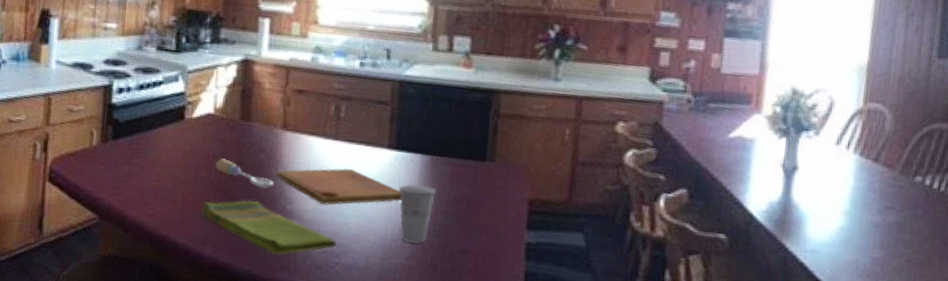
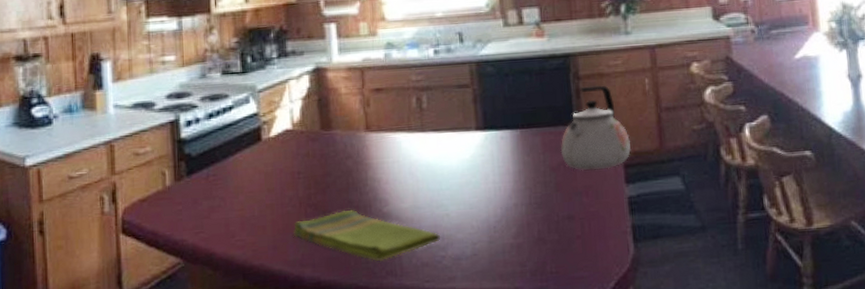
spoon: present [215,158,274,189] -> none [302,173,366,195]
cutting board: present [277,168,402,206] -> none [367,157,498,201]
cup: present [399,184,437,244] -> none [494,159,532,221]
kettle: none [467,125,540,212] -> present [560,85,631,171]

